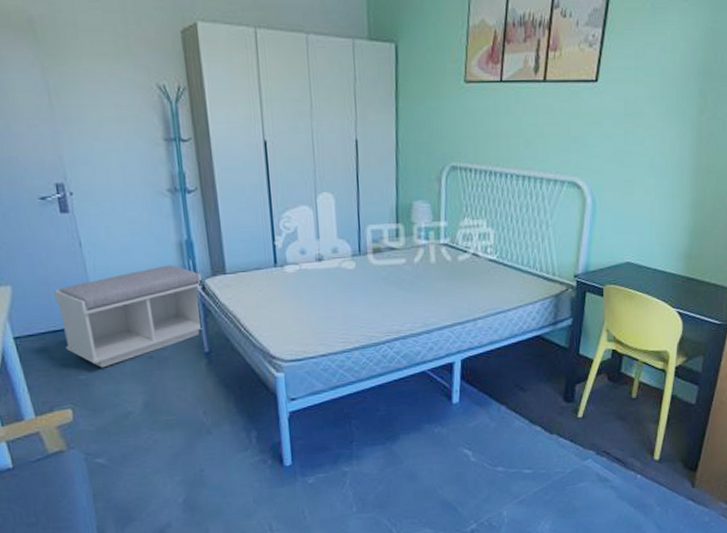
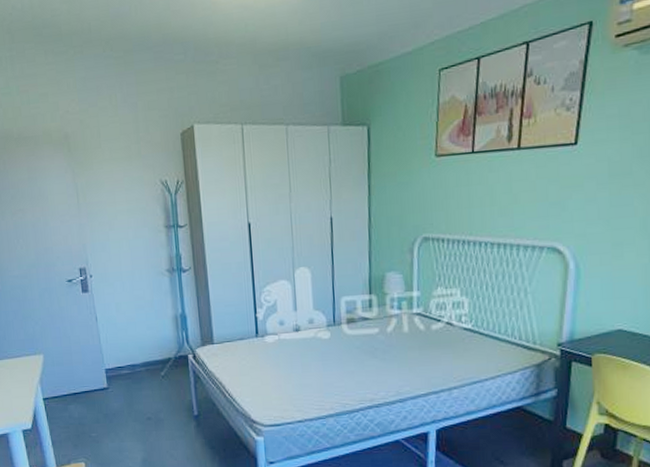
bench: present [54,265,204,368] -> none [75,336,194,427]

